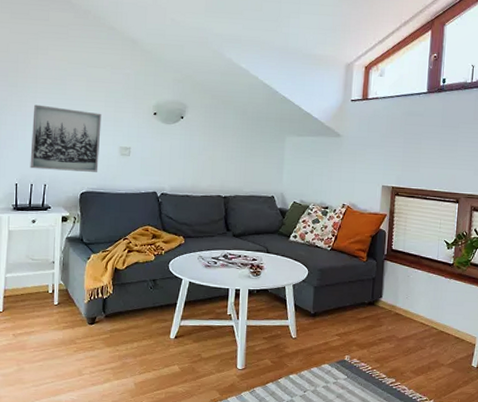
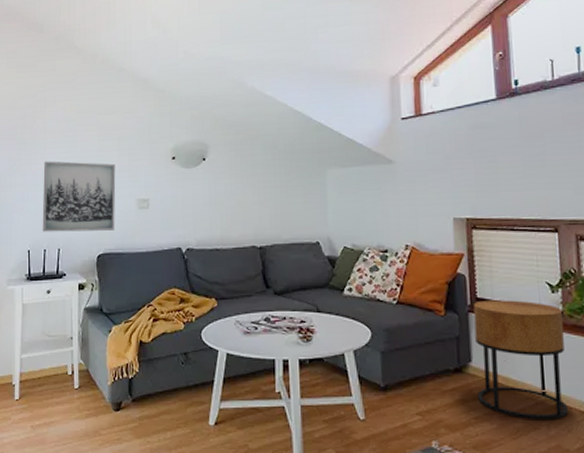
side table: none [383,251,454,343] -> present [473,300,569,421]

